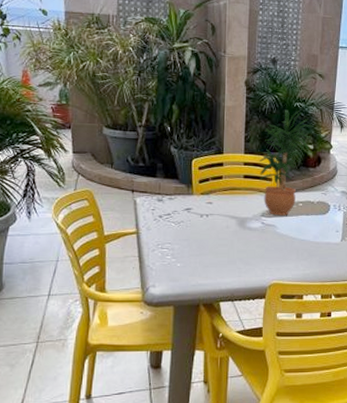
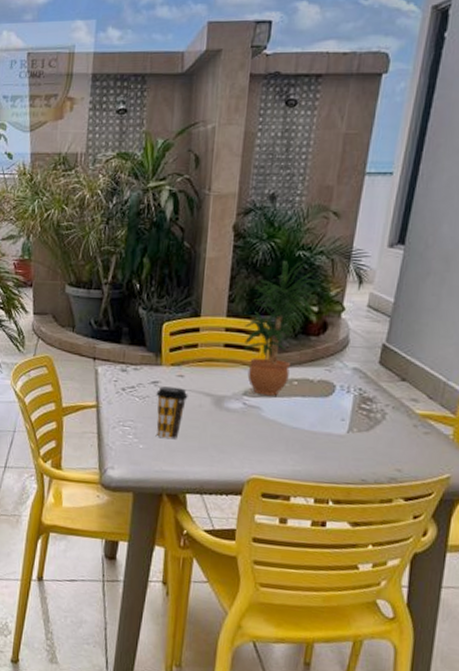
coffee cup: none [189,212,217,257] -> present [156,386,188,440]

